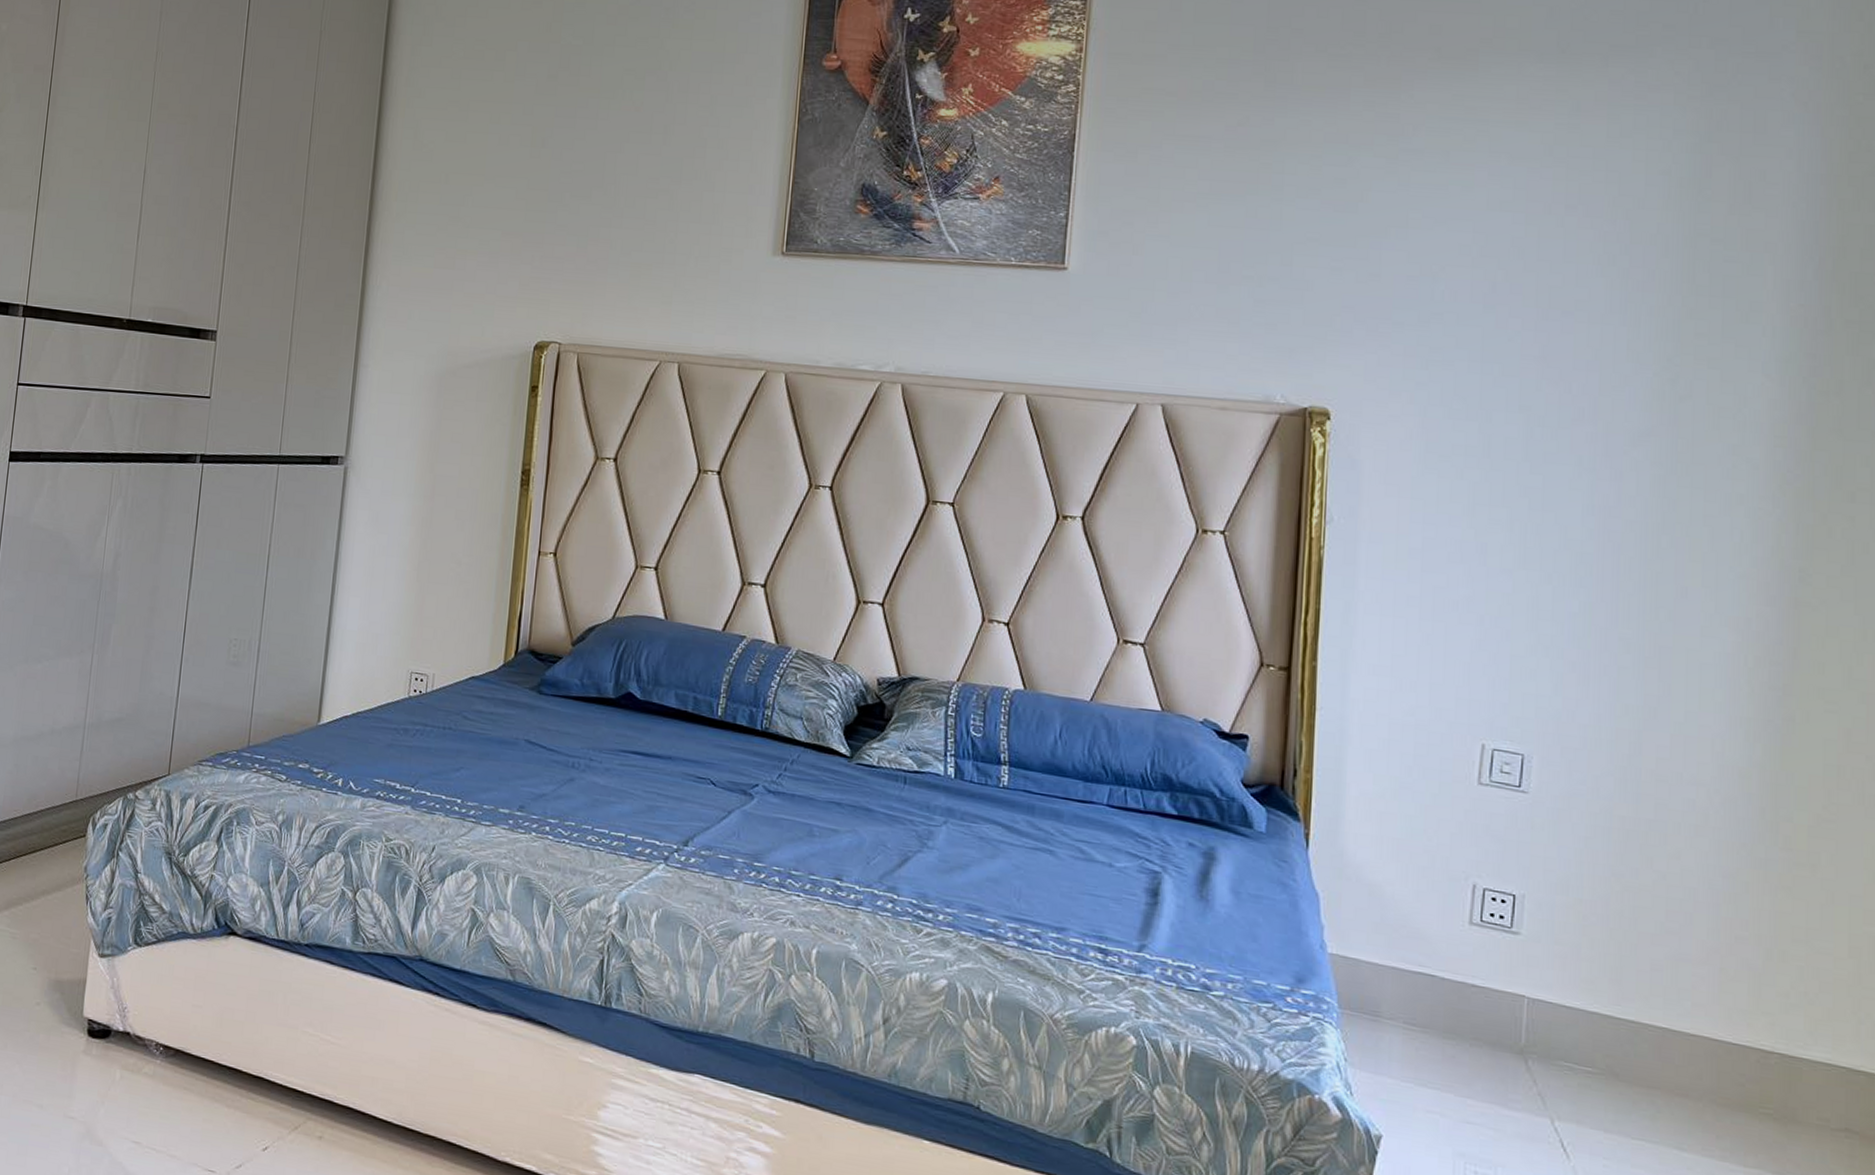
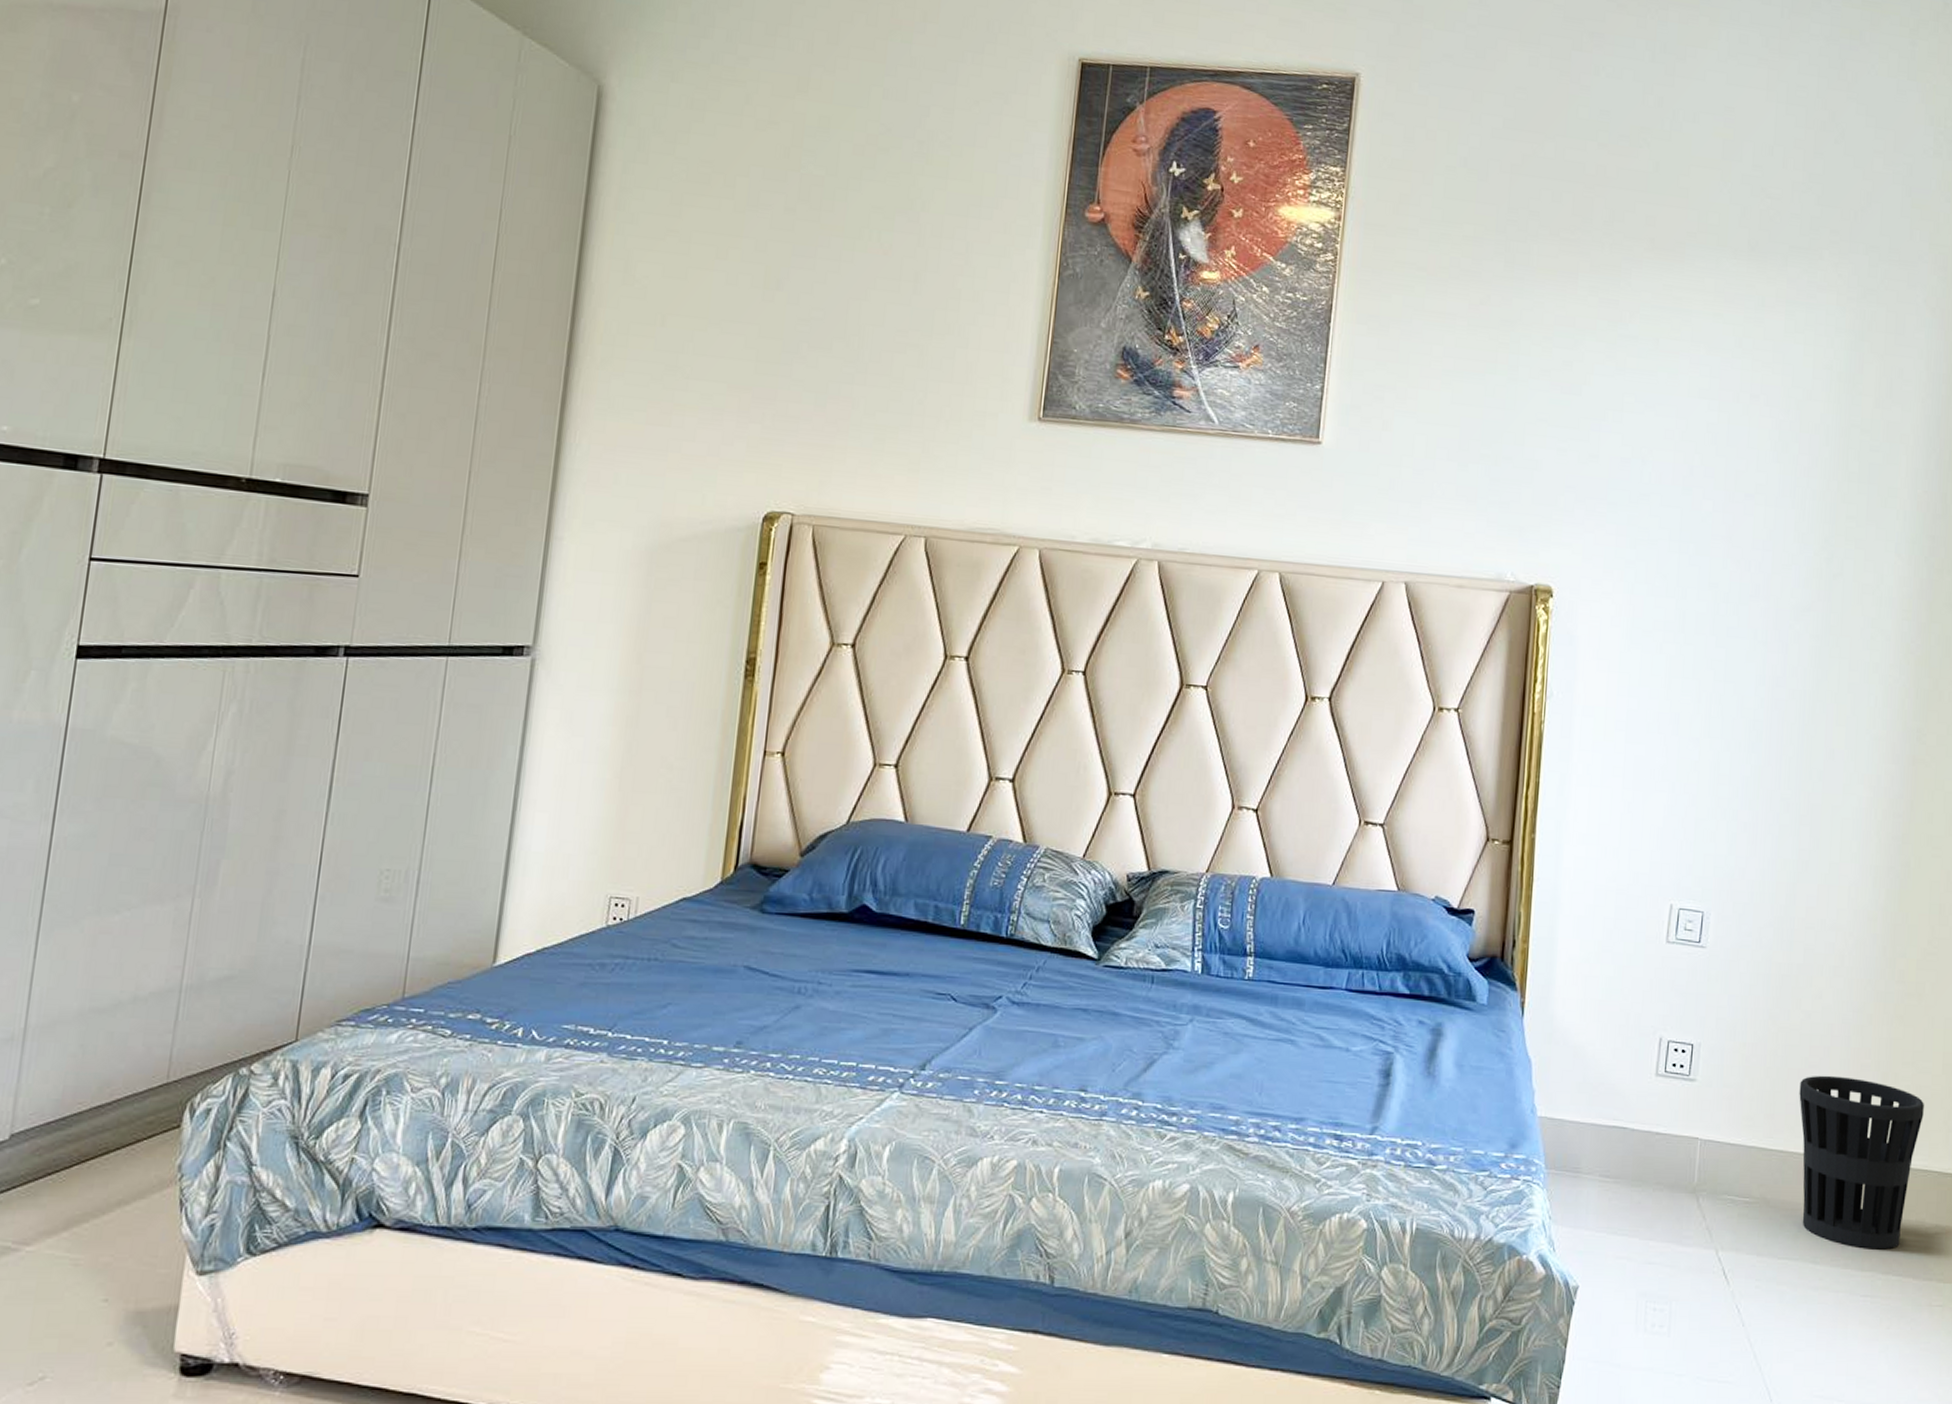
wastebasket: none [1653,943,1824,1147] -> present [1799,1075,1924,1250]

